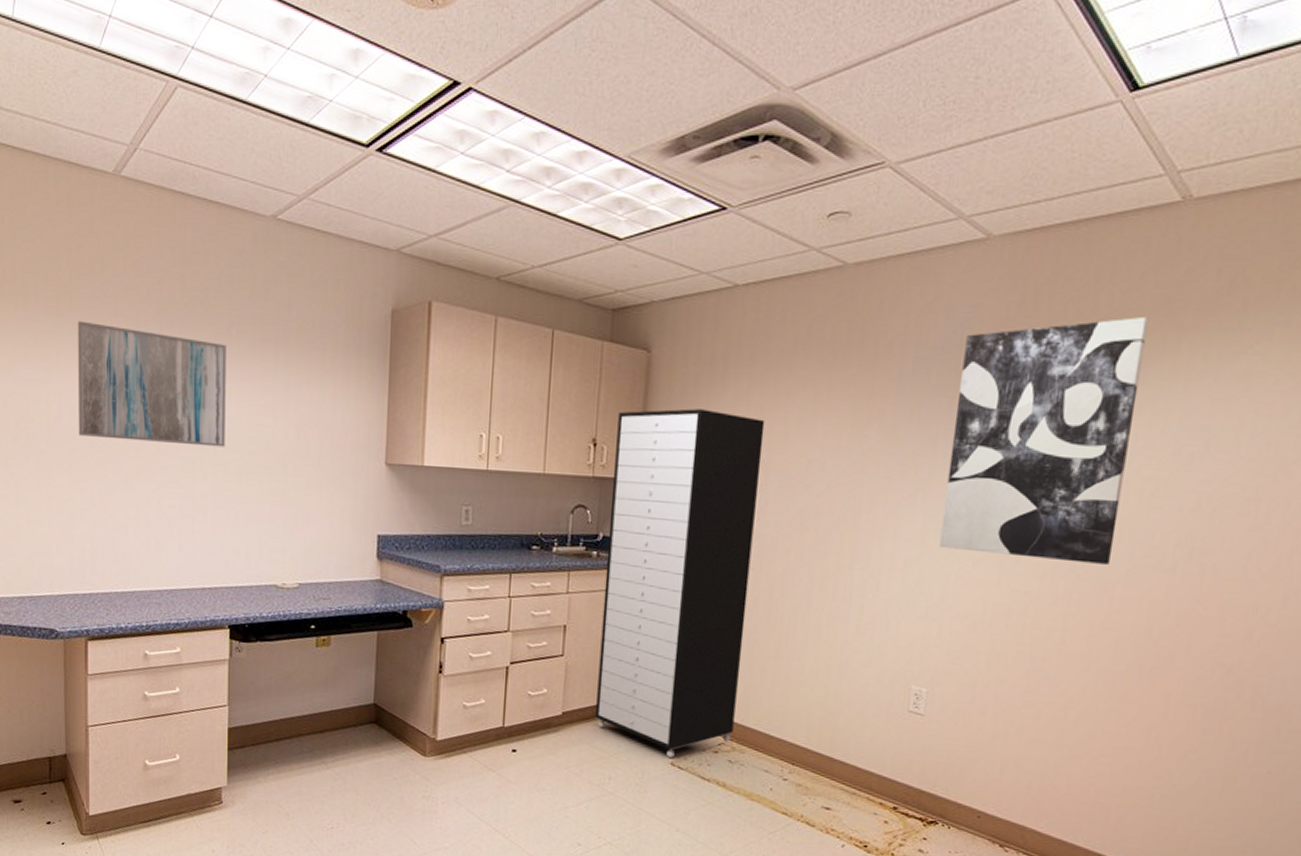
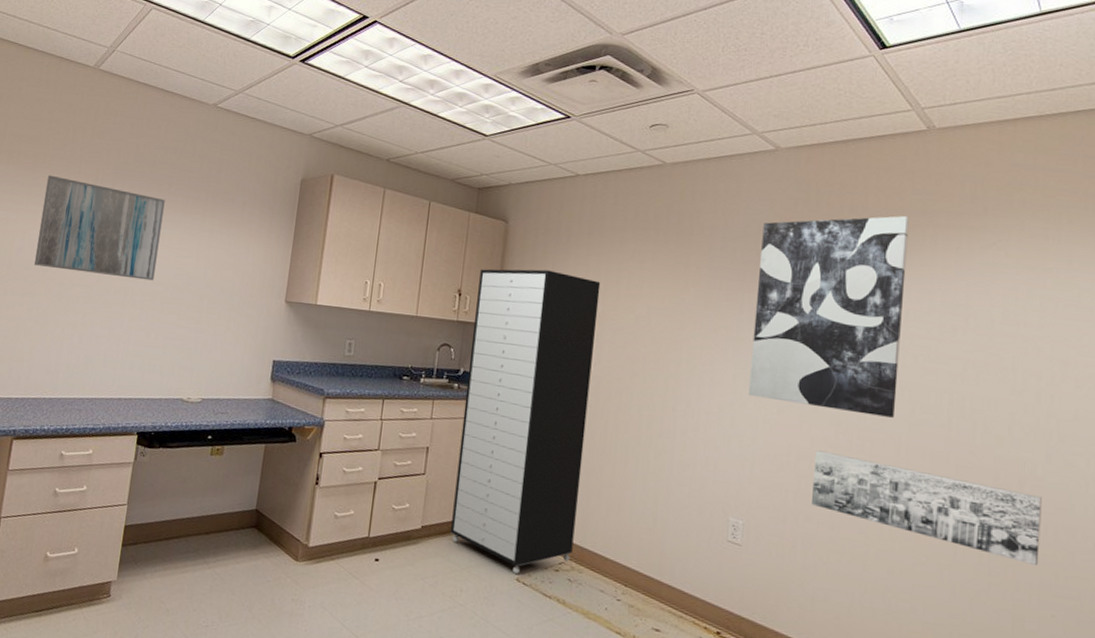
wall art: none [1005,606,1273,721] -> present [810,450,1042,566]

